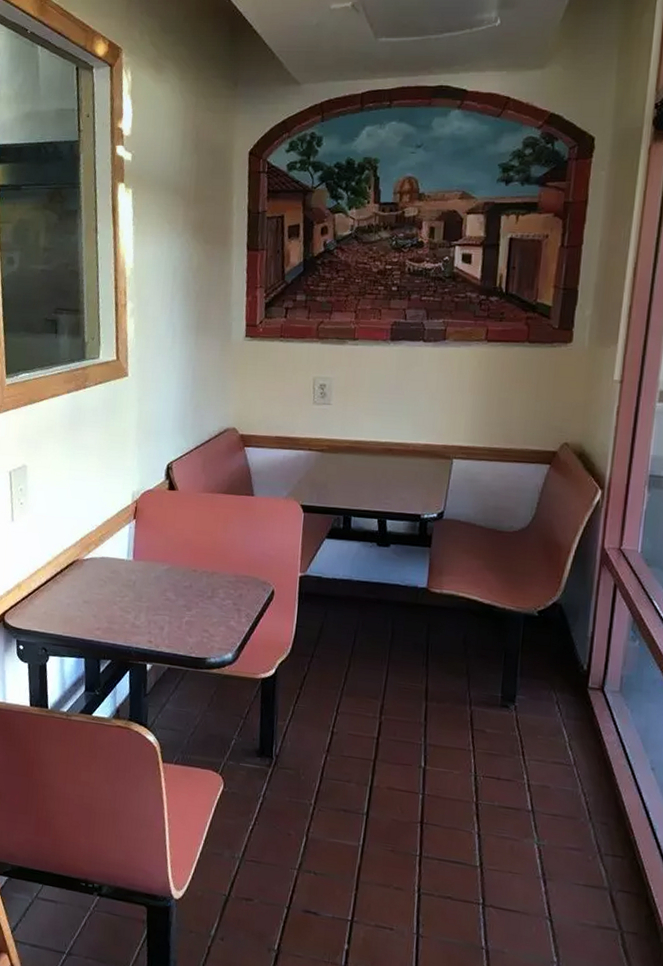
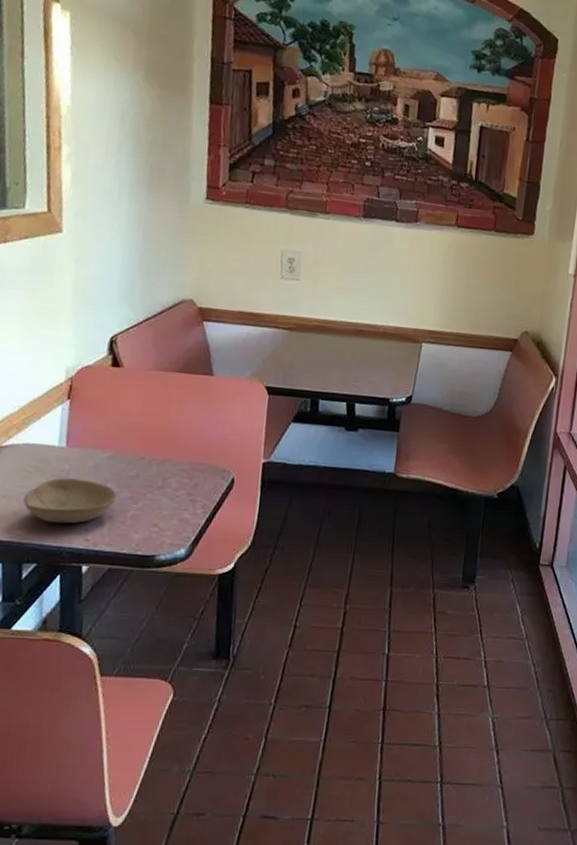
bowl: none [100,587,174,627] -> present [23,478,117,524]

